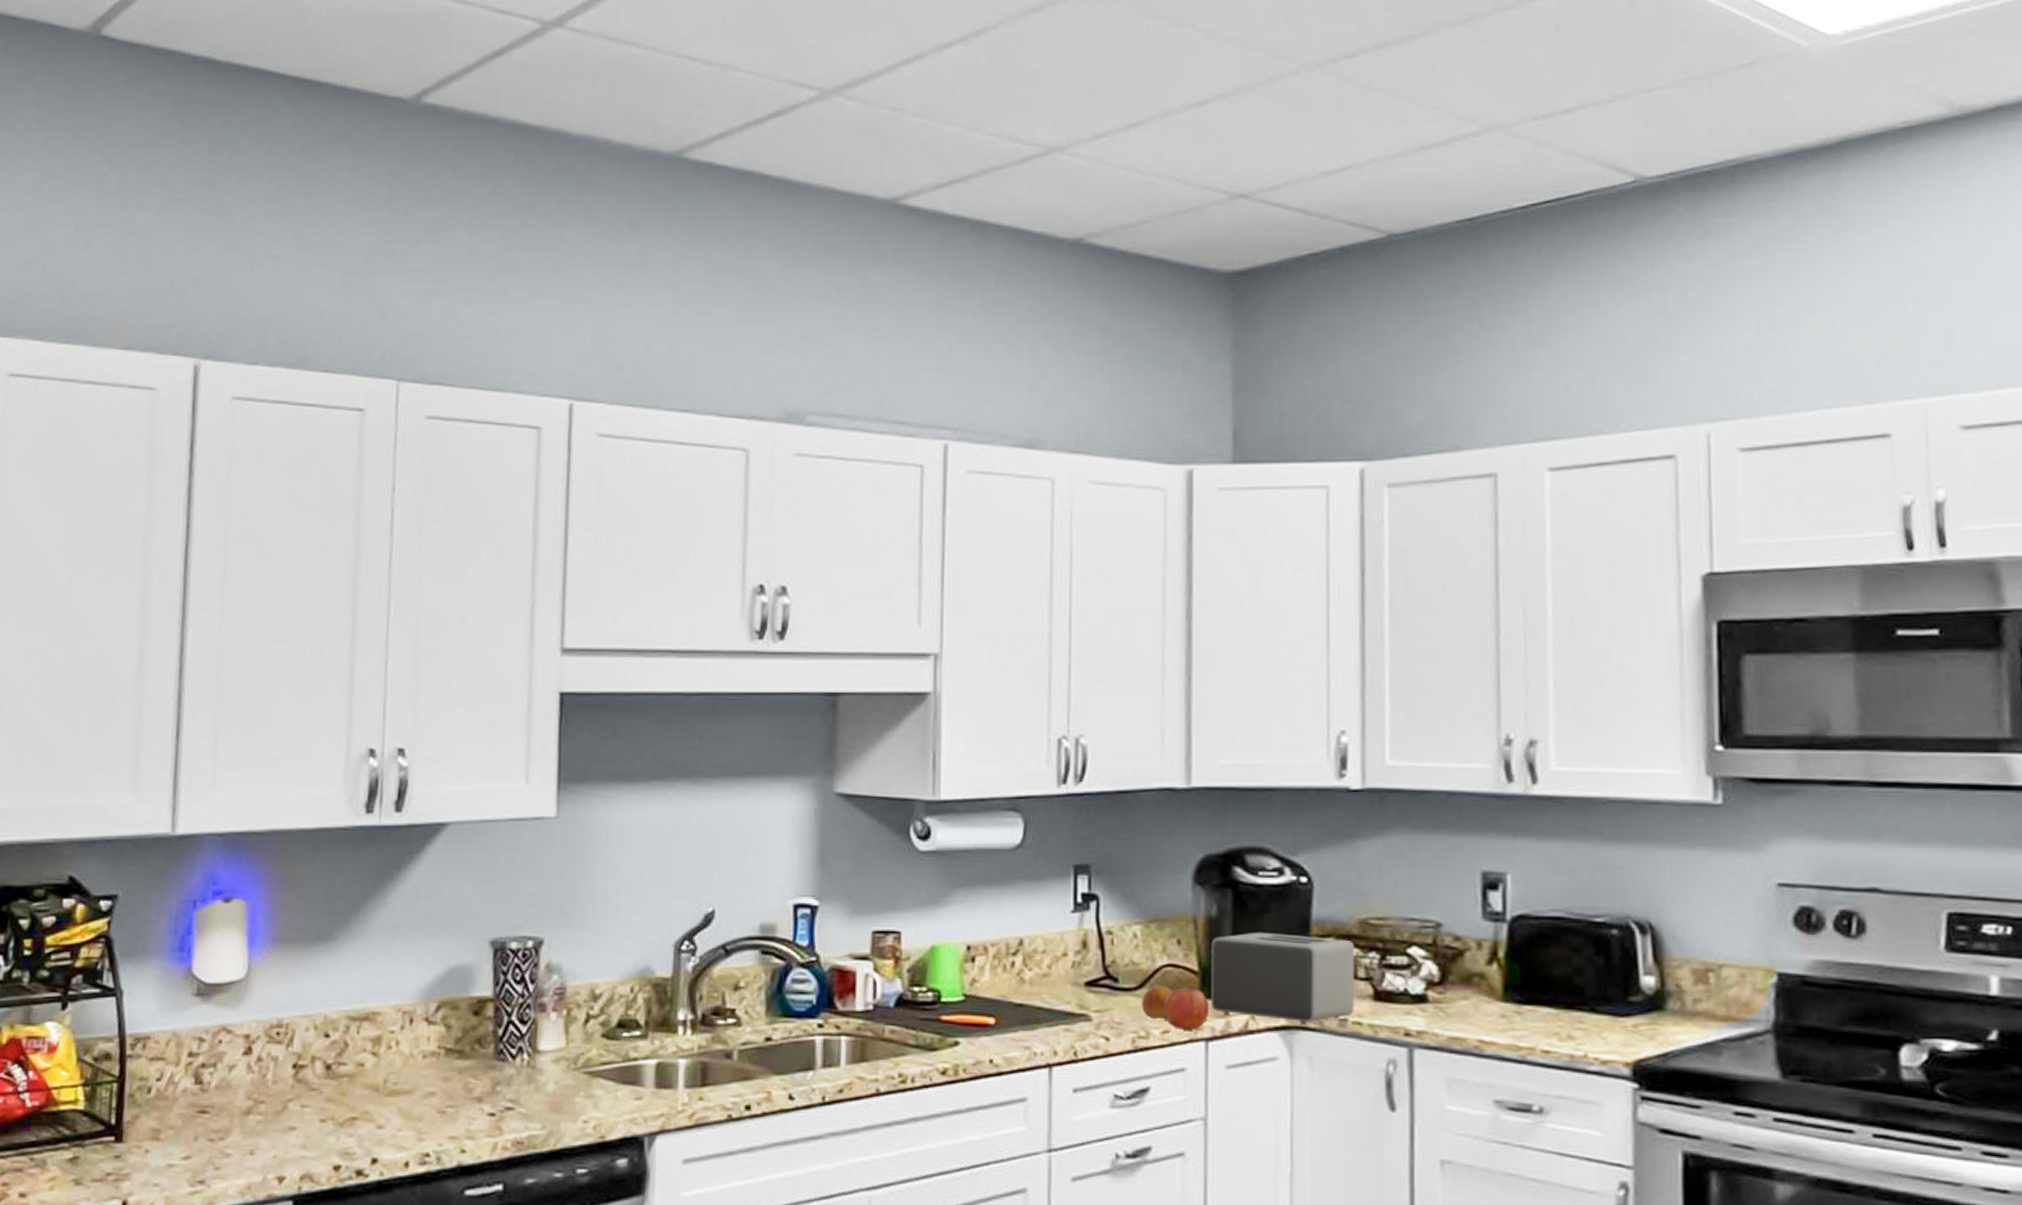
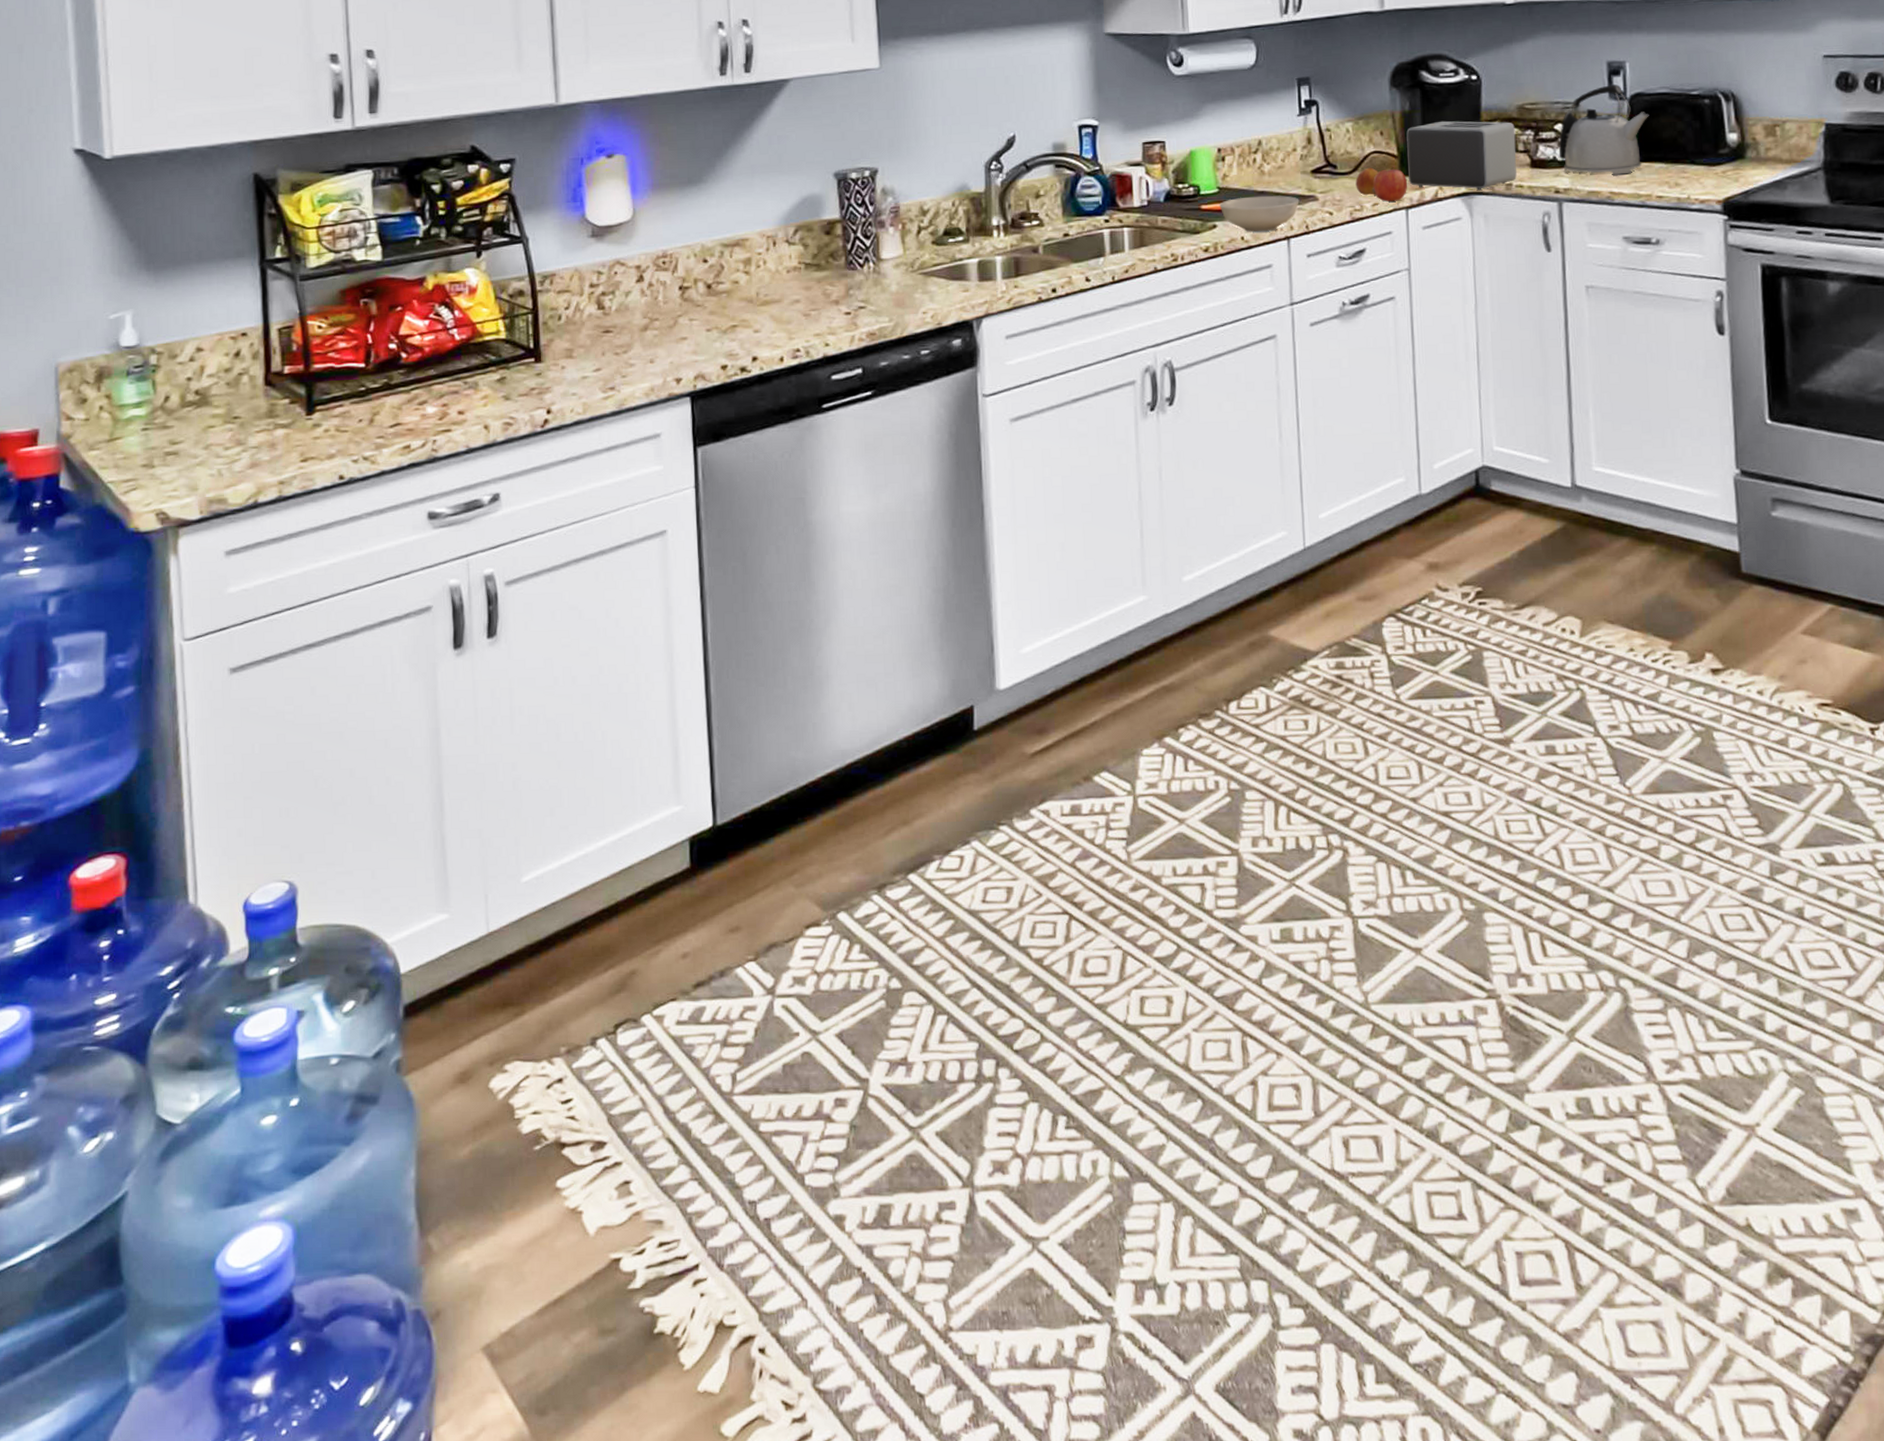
bowl: none [964,1009,1067,1056] -> present [1219,195,1300,232]
kettle: none [1413,902,1536,1019] -> present [1559,84,1649,175]

